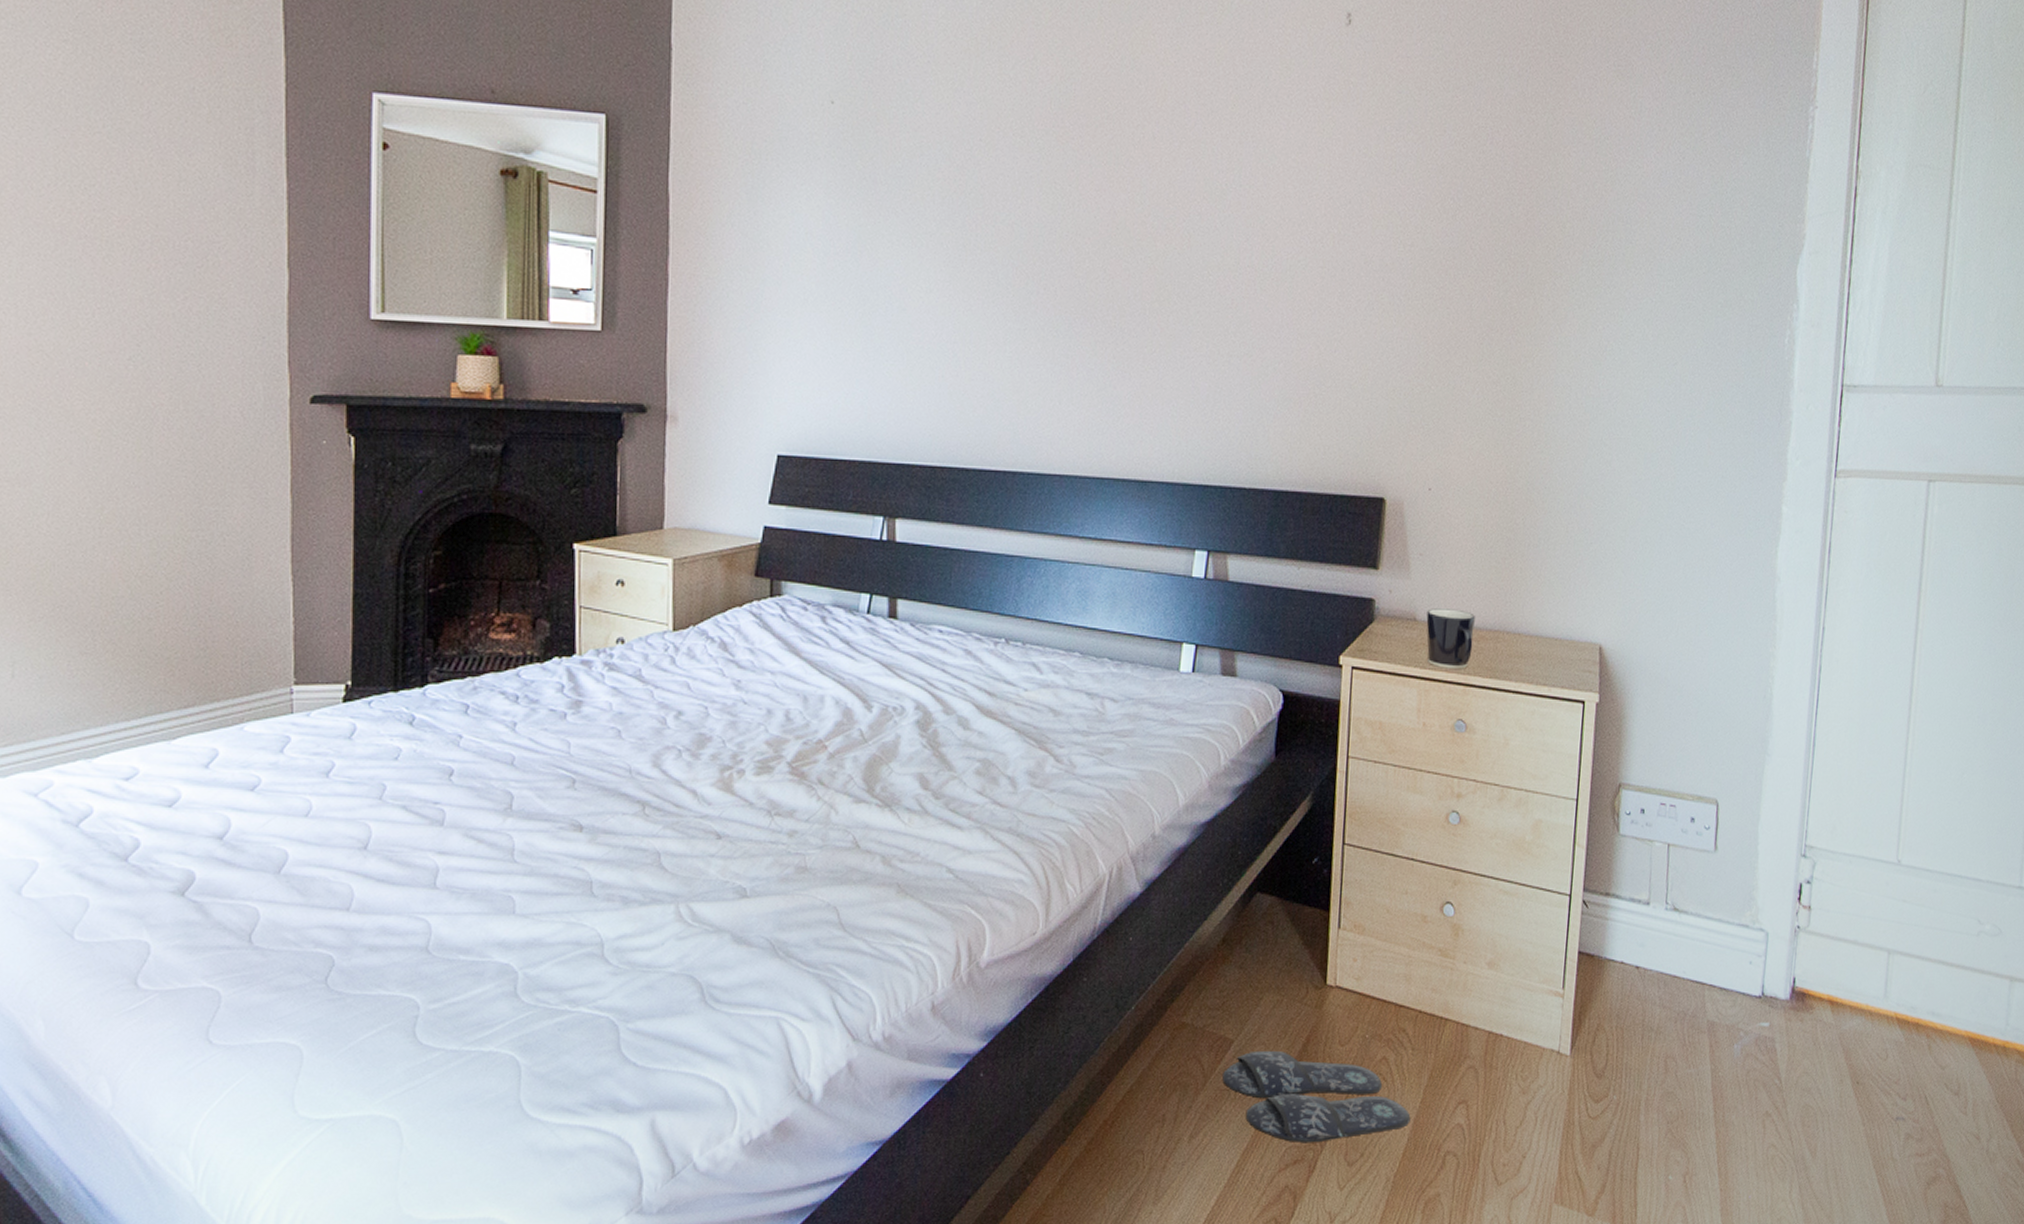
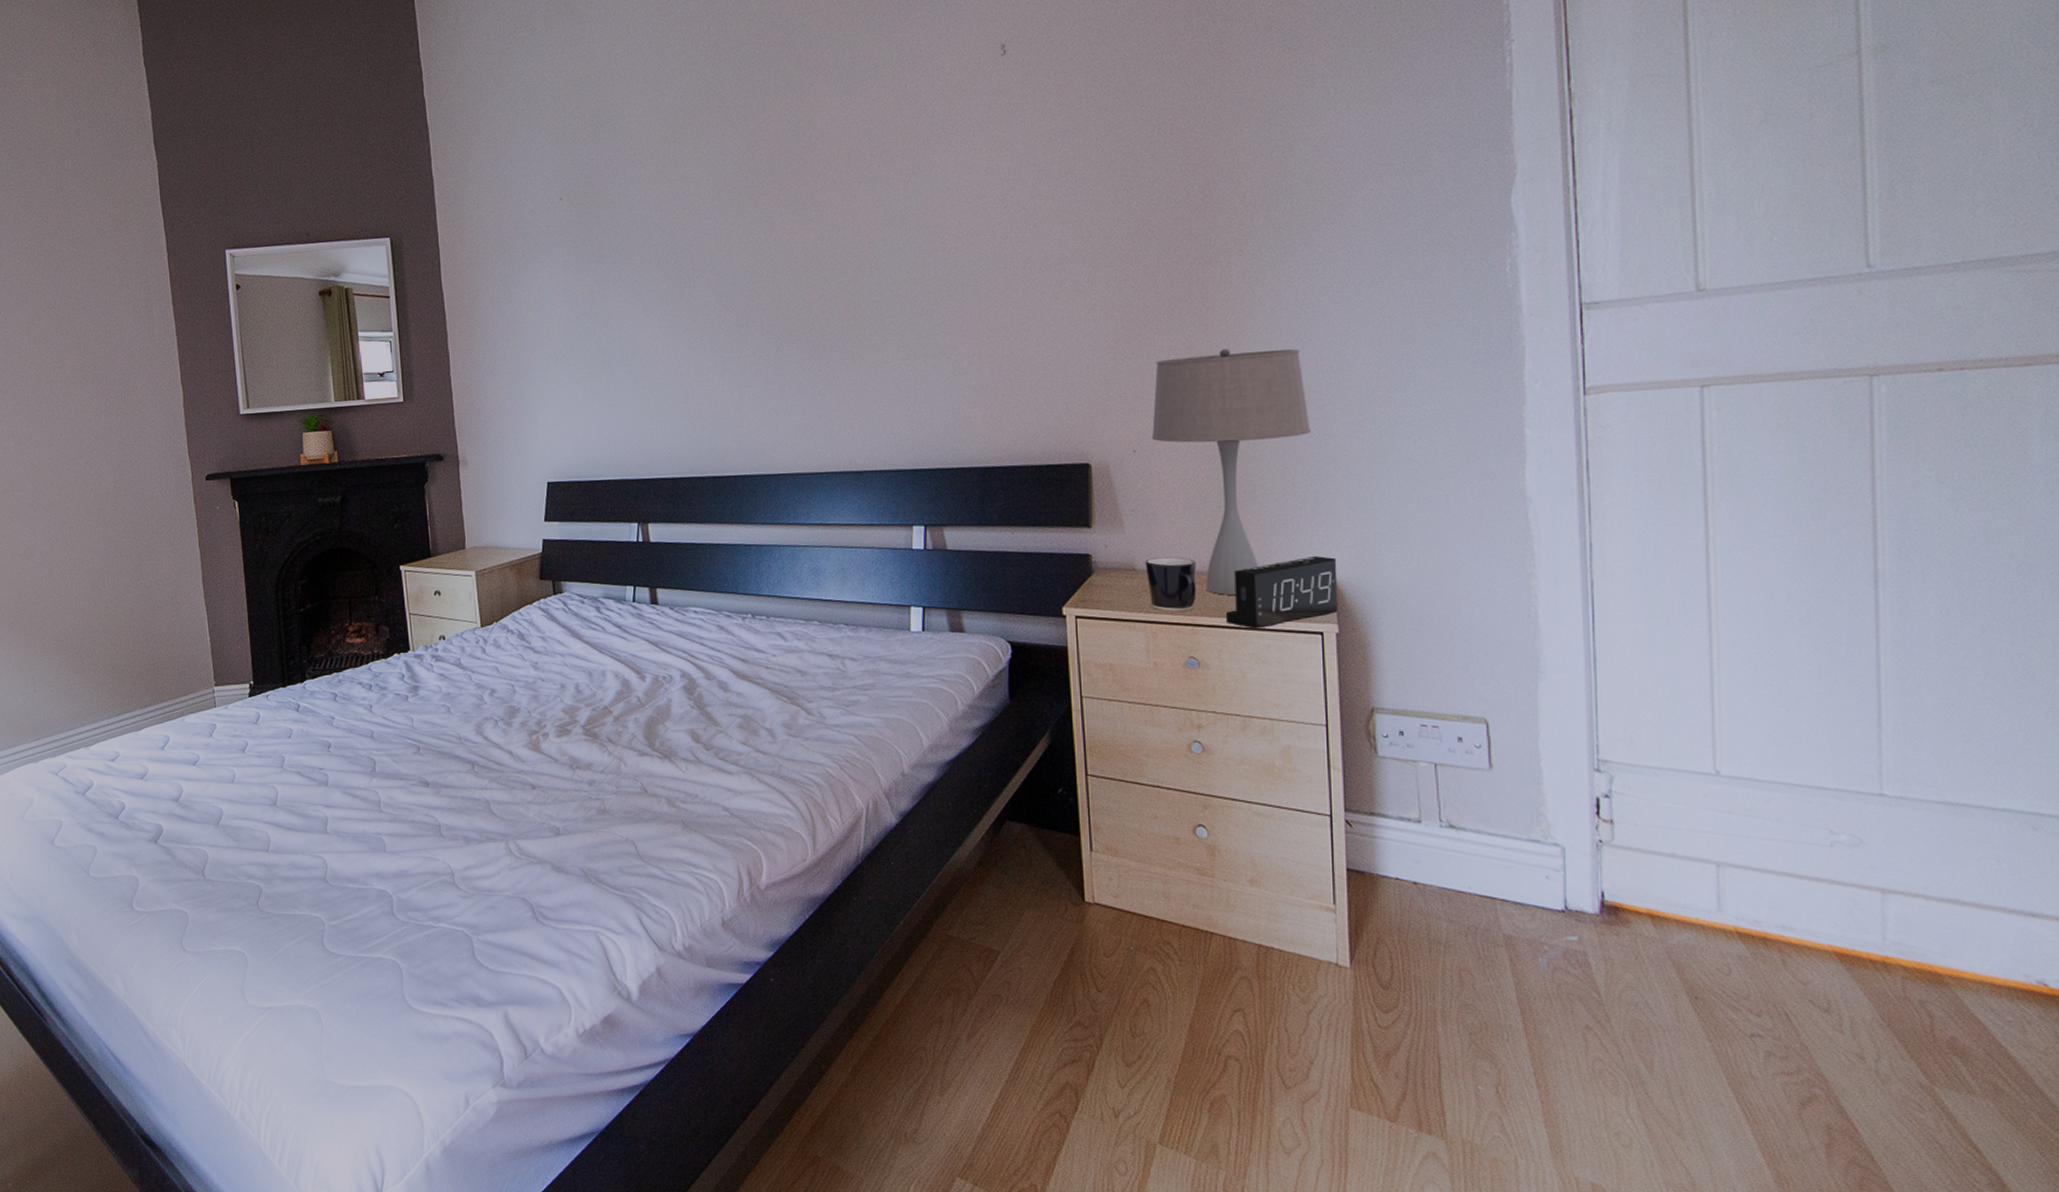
slippers: present [1222,1050,1411,1143] -> none [993,960,1186,1045]
table lamp: none [1447,388,1598,656] -> present [1151,348,1311,596]
alarm clock: none [1497,620,1606,693] -> present [1226,556,1338,629]

